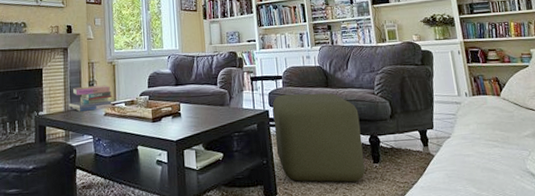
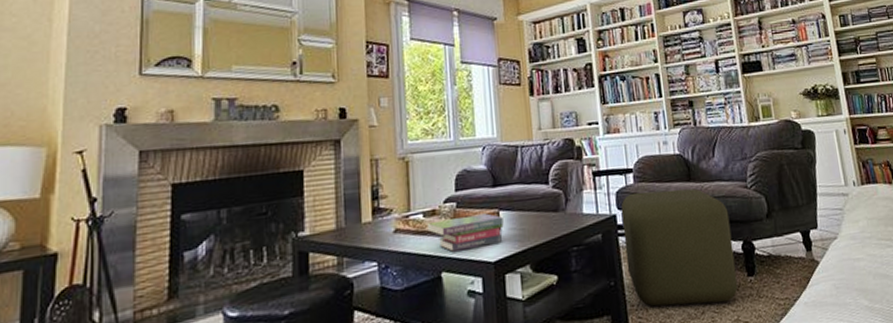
books: present [68,85,112,112] -> none [341,190,405,229]
books: none [127,105,183,132] -> present [427,213,504,252]

